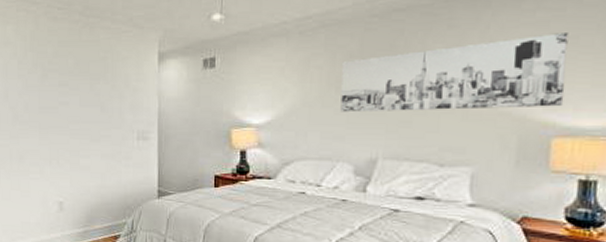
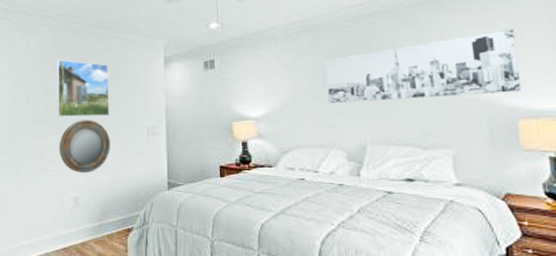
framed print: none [37,52,96,117] -> present [57,60,110,117]
home mirror: none [41,120,98,177] -> present [59,120,111,173]

